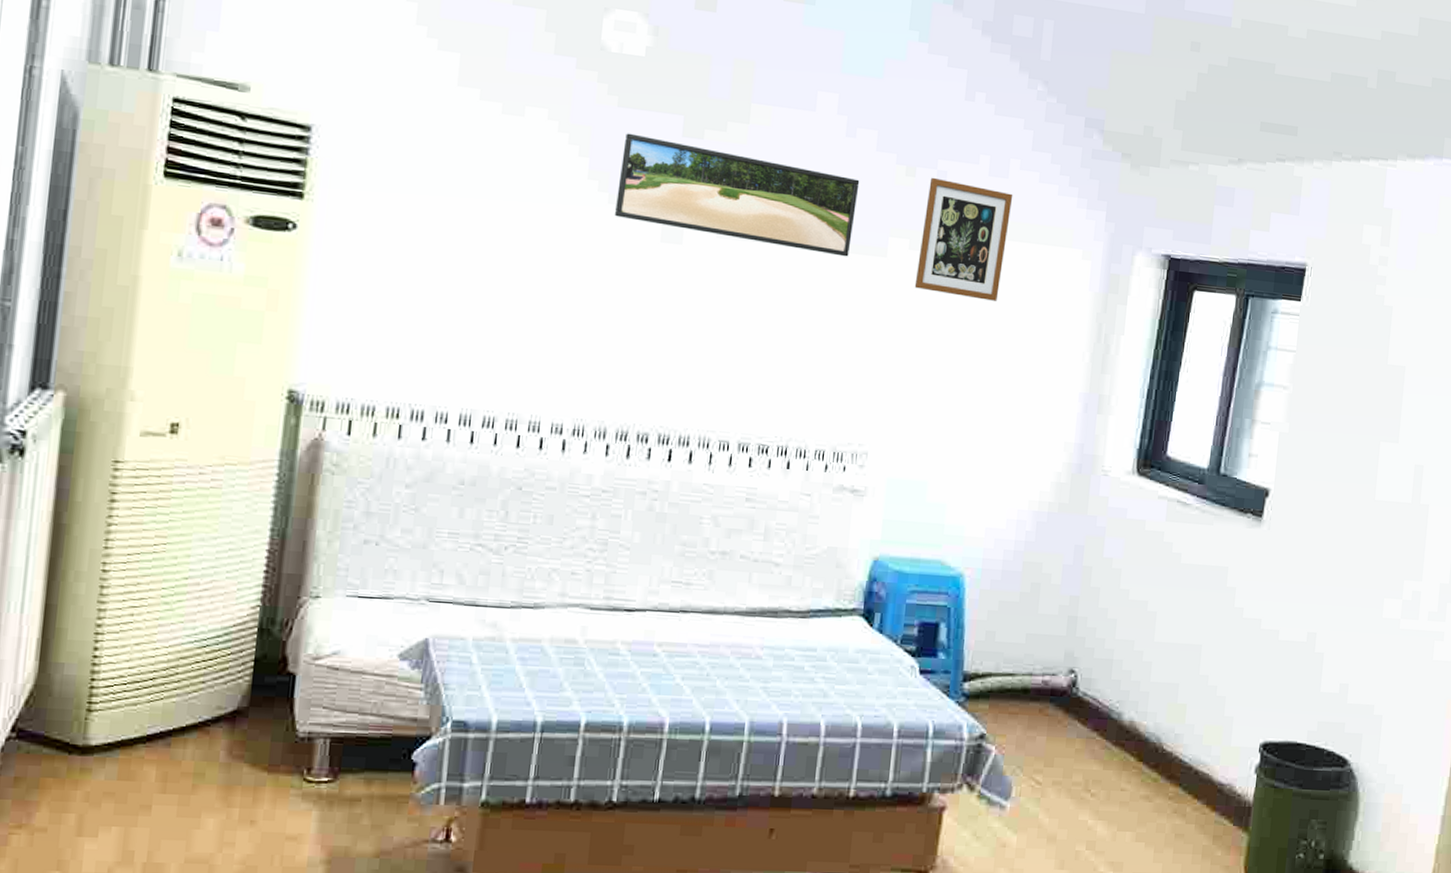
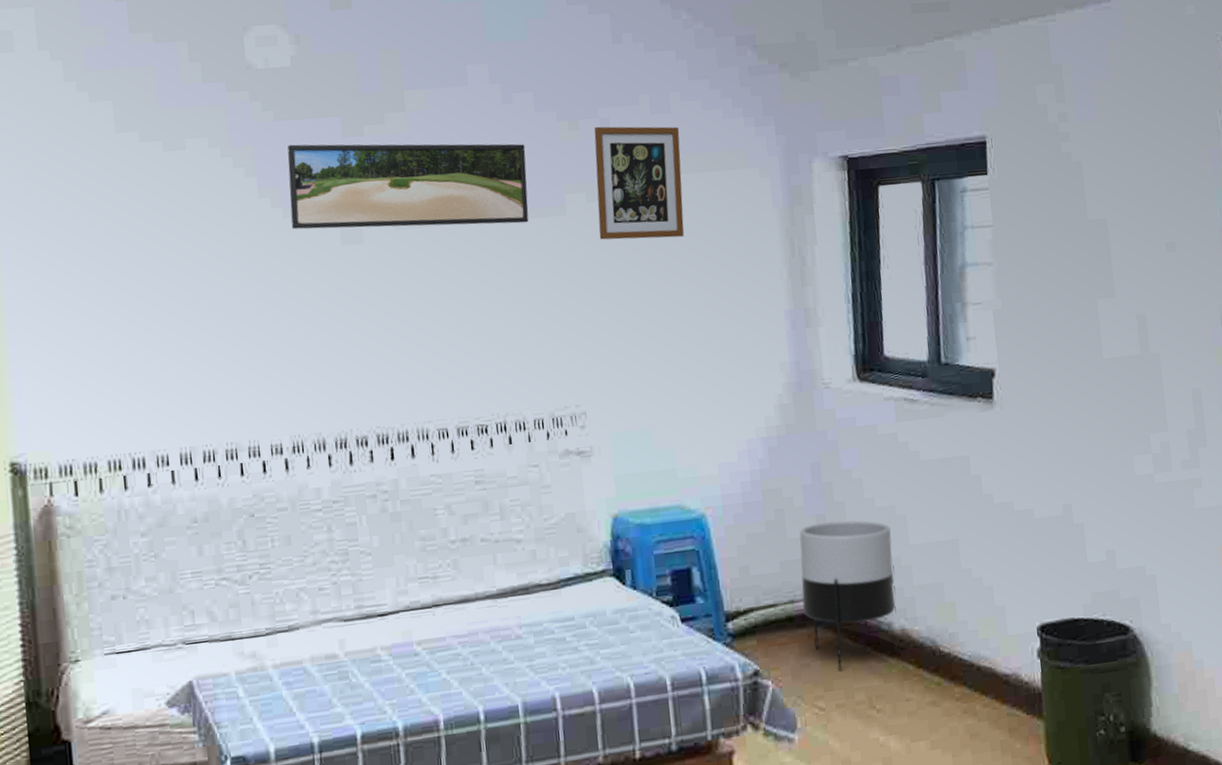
planter: none [1039,604,1139,749] -> present [799,520,898,670]

